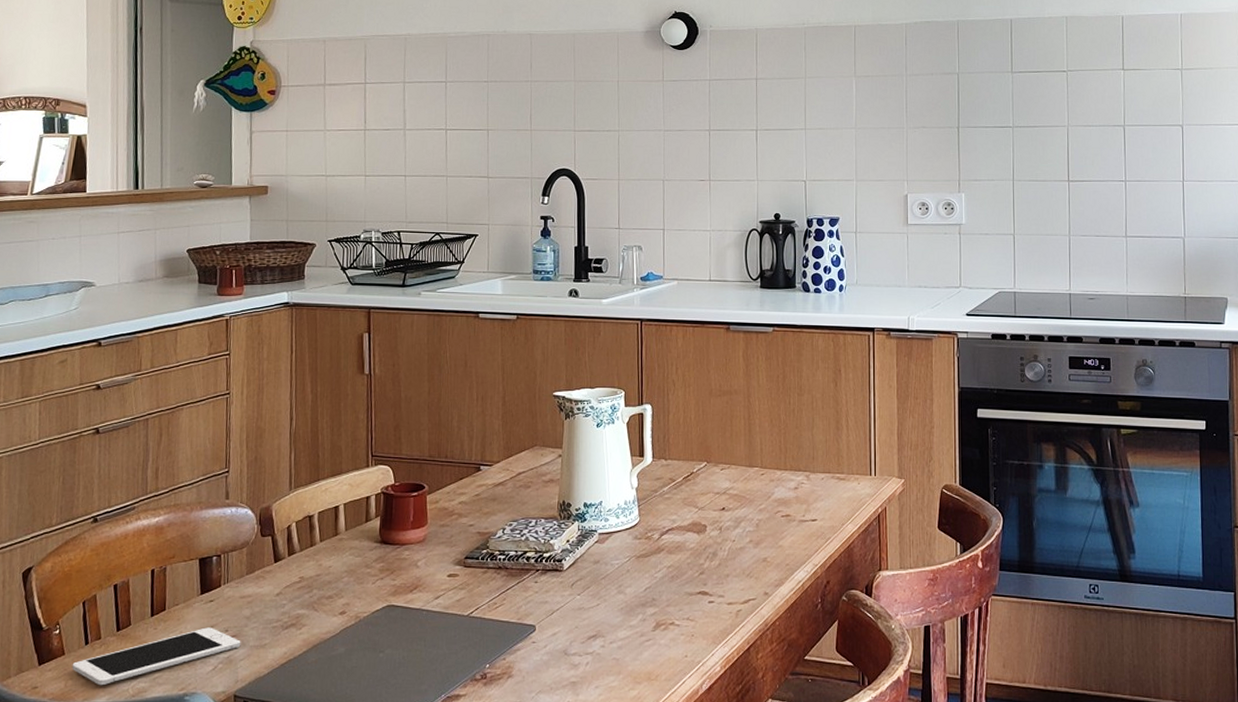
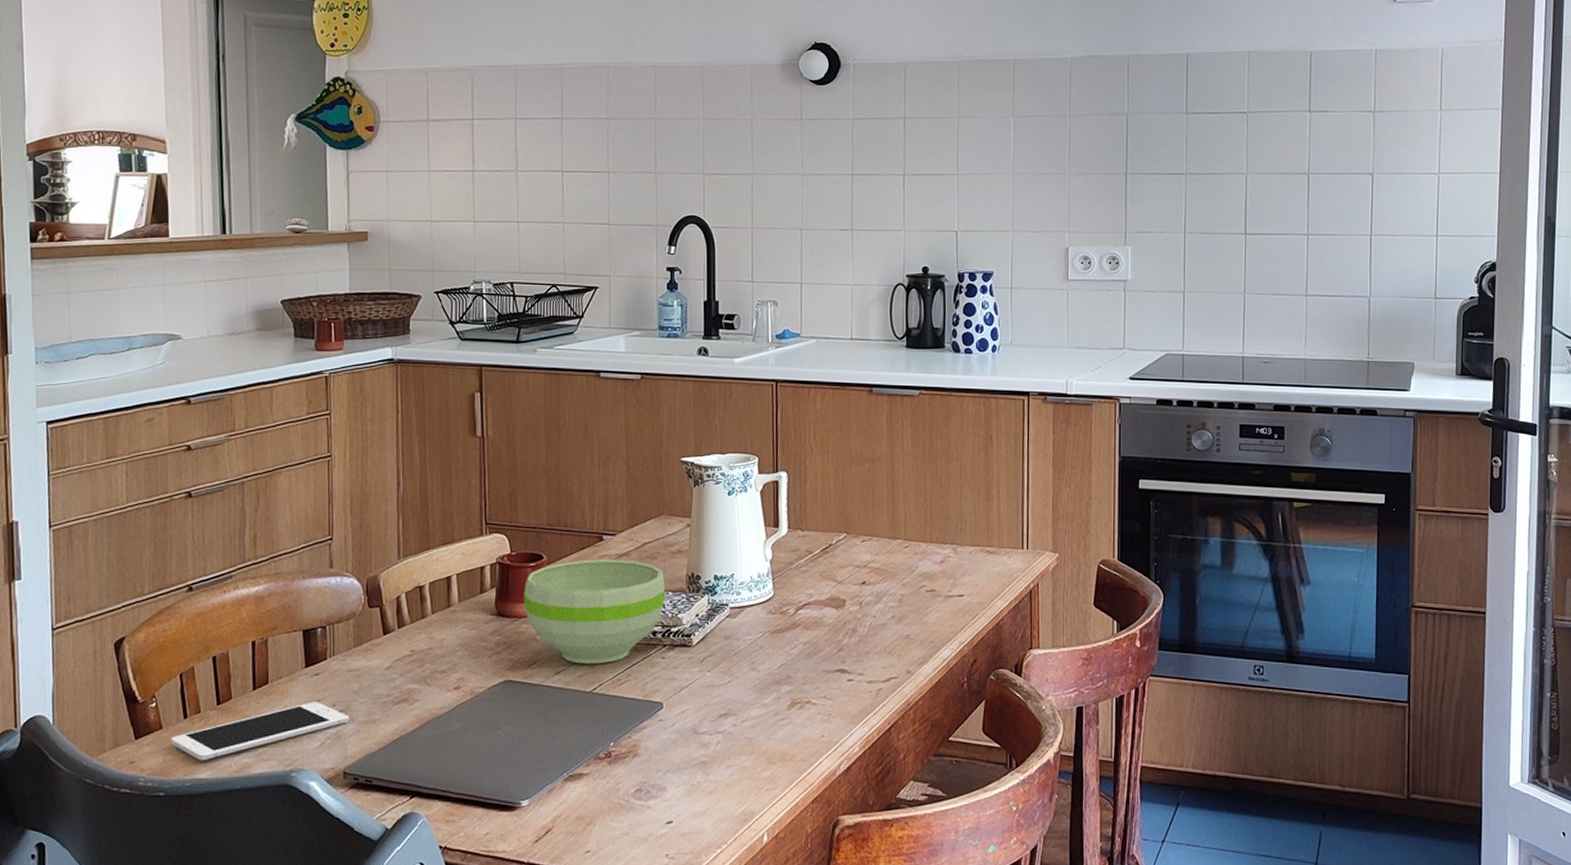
bowl: none [406,489,538,589] -> present [524,559,665,664]

